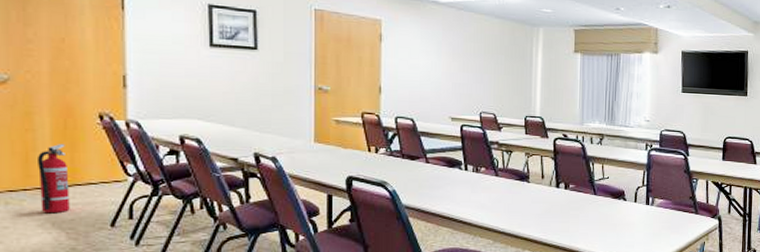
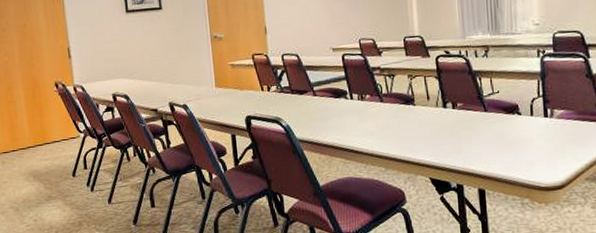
fire extinguisher: present [38,144,70,214] -> none [19,111,44,169]

